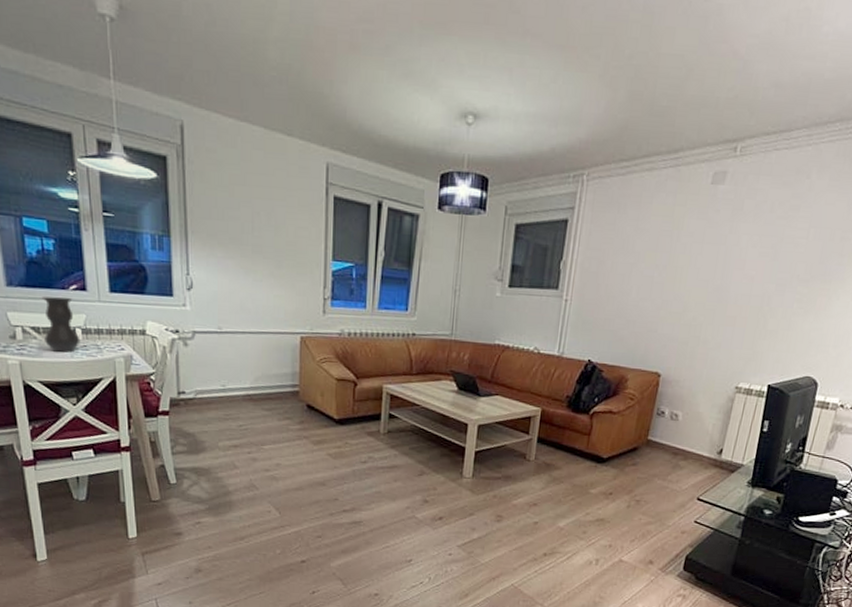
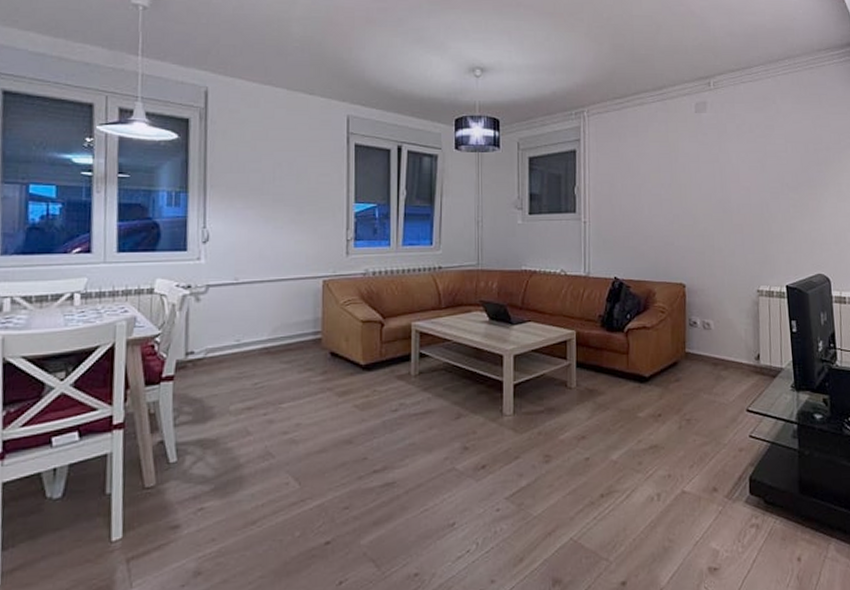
vase: present [42,296,81,353] -> none [36,261,78,323]

